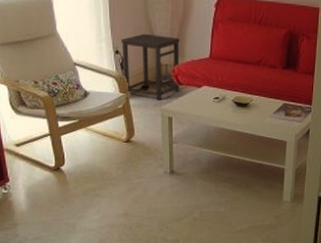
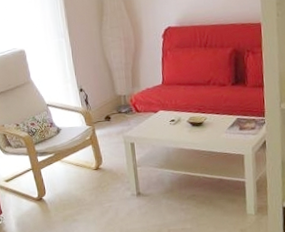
side table: present [121,33,180,100] -> none [84,70,139,129]

